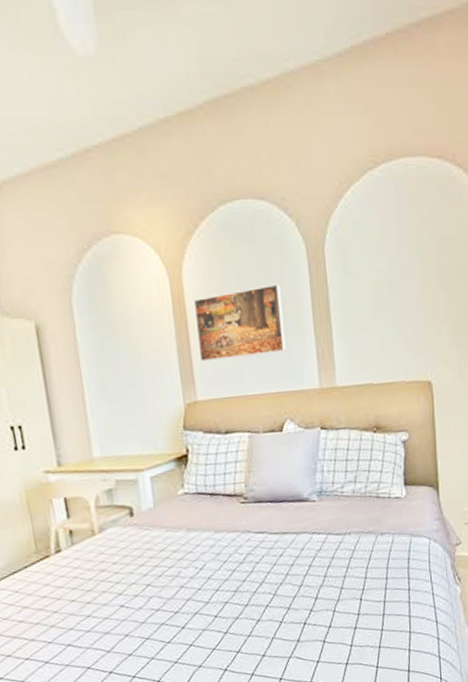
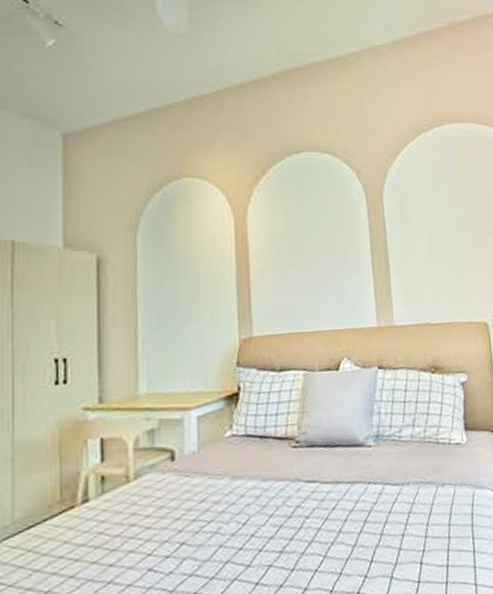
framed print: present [193,283,286,362] -> none [255,226,344,298]

